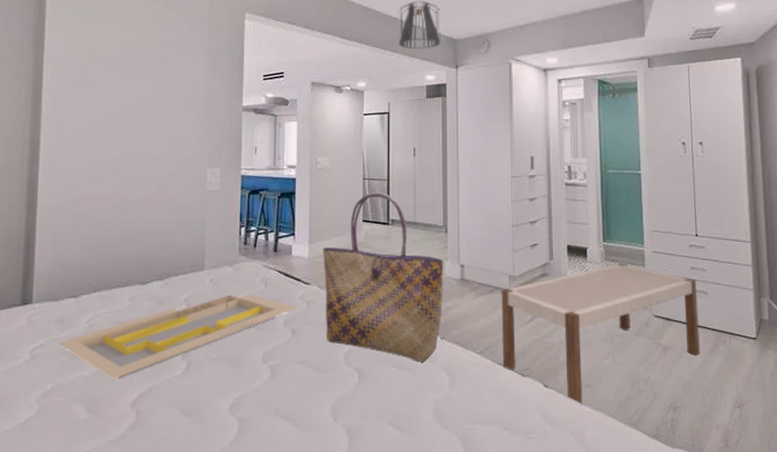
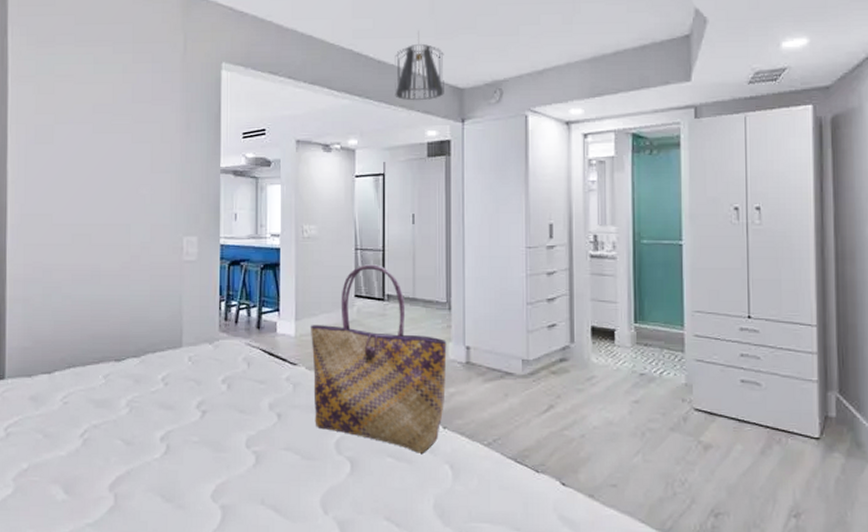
serving tray: present [57,294,297,380] -> none [32,374,282,461]
bench: present [501,263,700,406] -> none [512,348,749,507]

